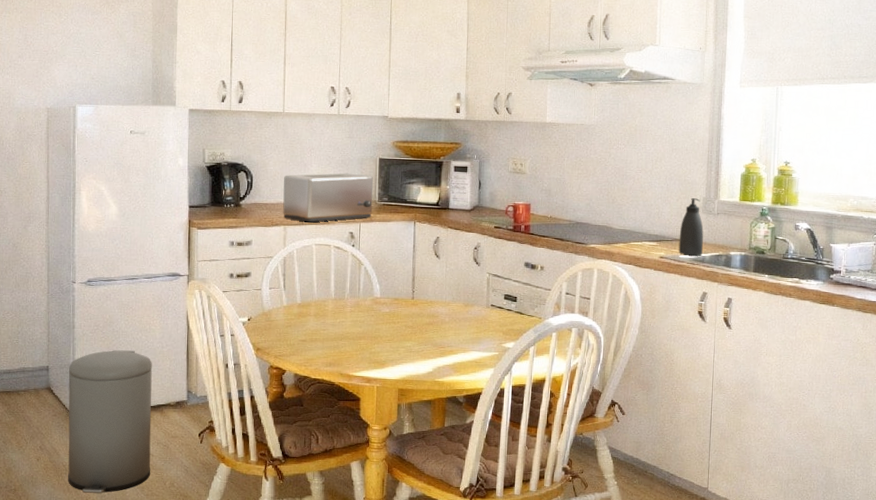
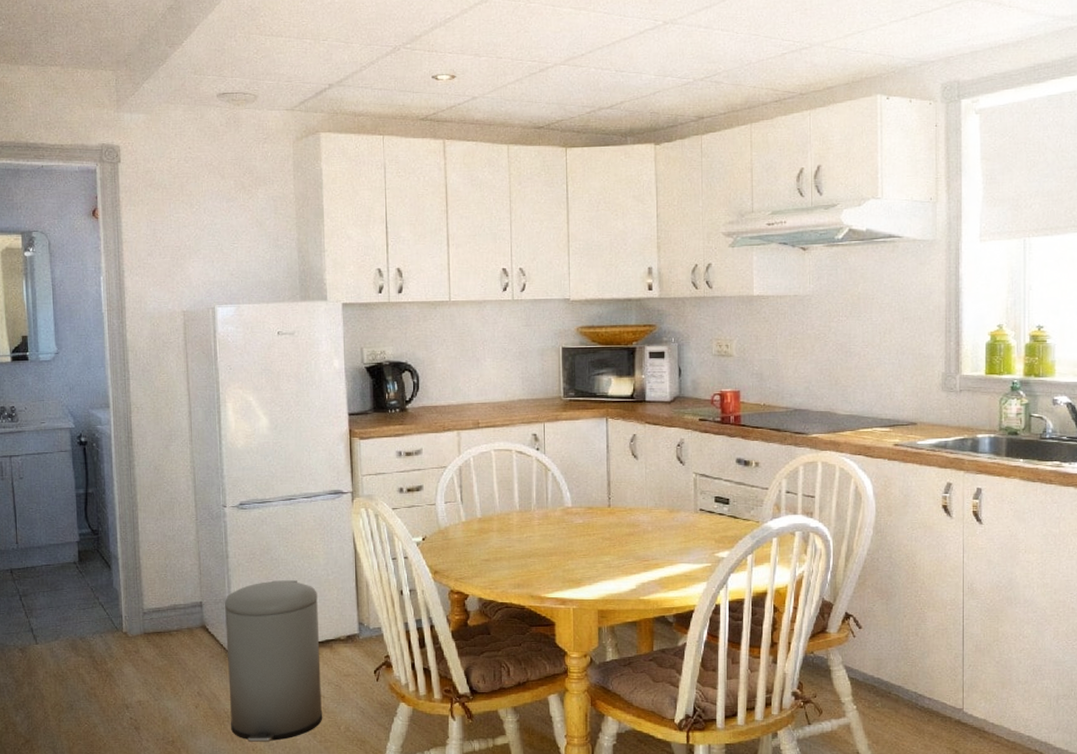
toaster: present [283,173,374,223] -> none [454,366,558,425]
soap dispenser: present [678,197,704,256] -> none [916,373,944,441]

